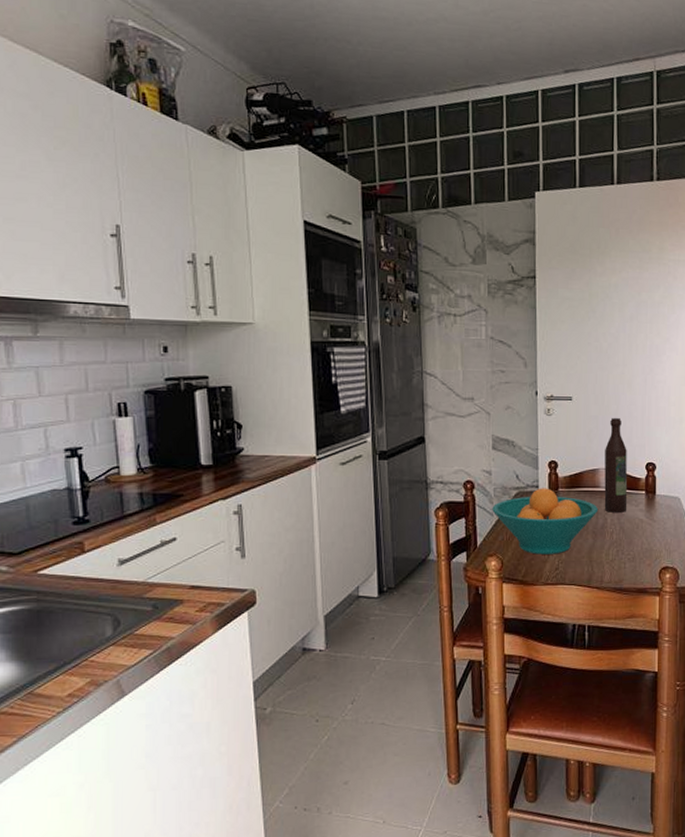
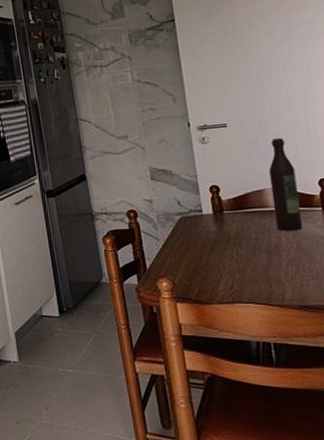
fruit bowl: present [492,488,598,555] -> none [157,211,269,275]

